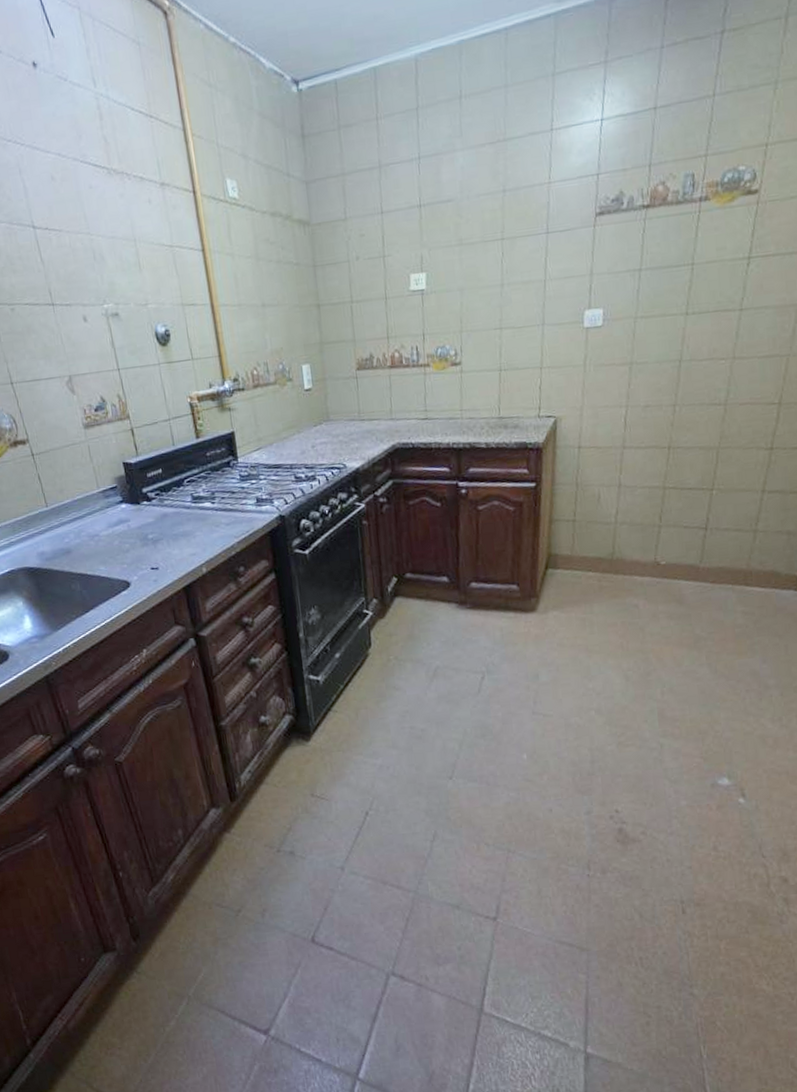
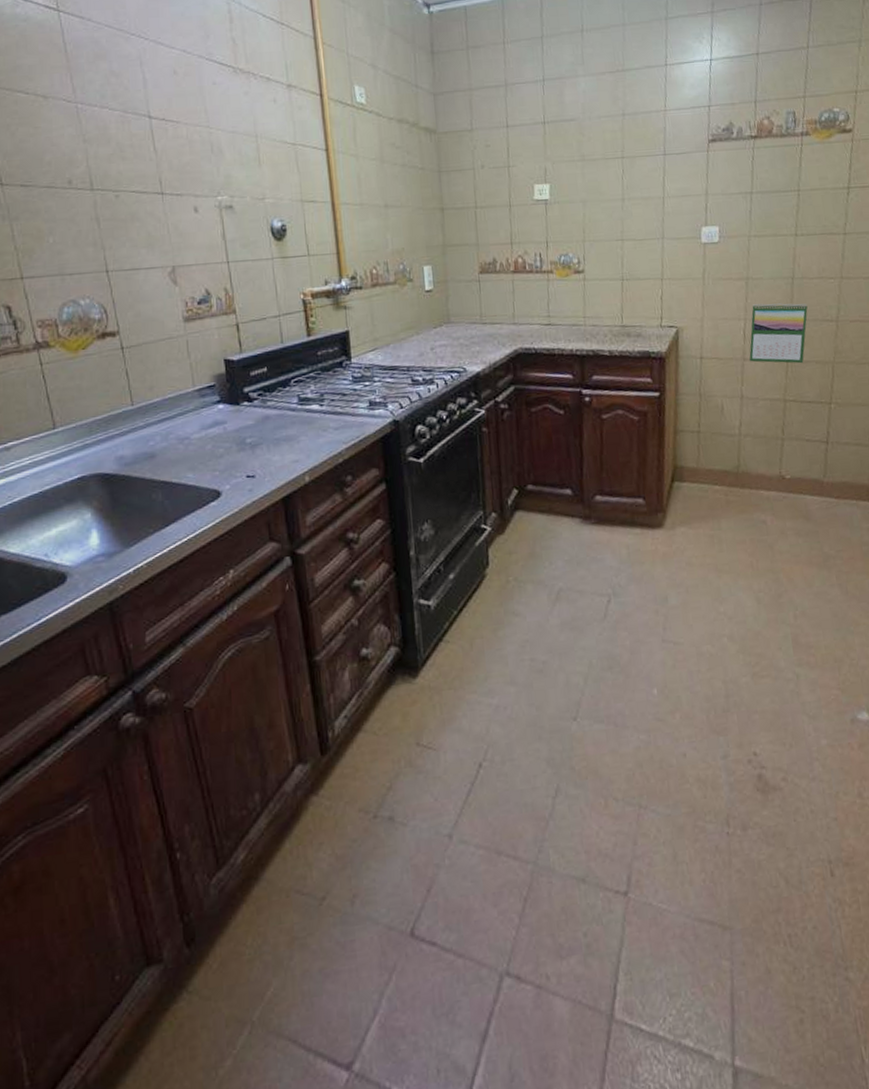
calendar: none [628,387,695,450] -> present [749,303,808,364]

